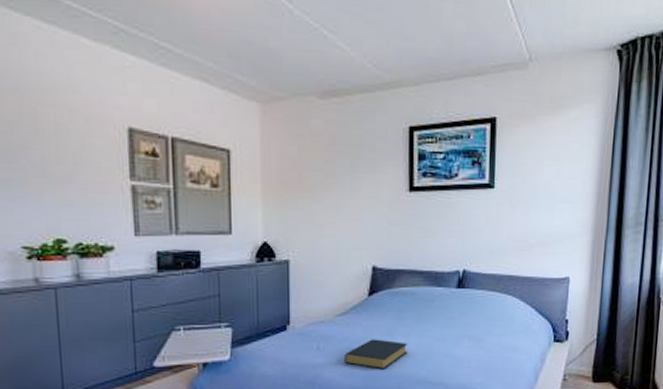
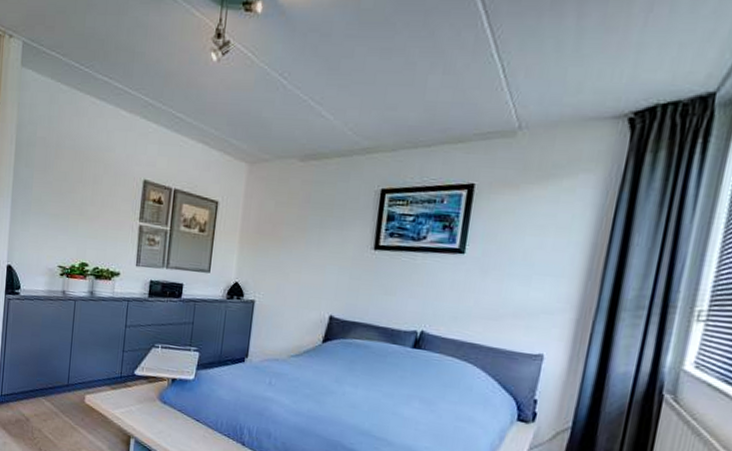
hardback book: present [345,339,408,370] -> none [292,383,355,415]

